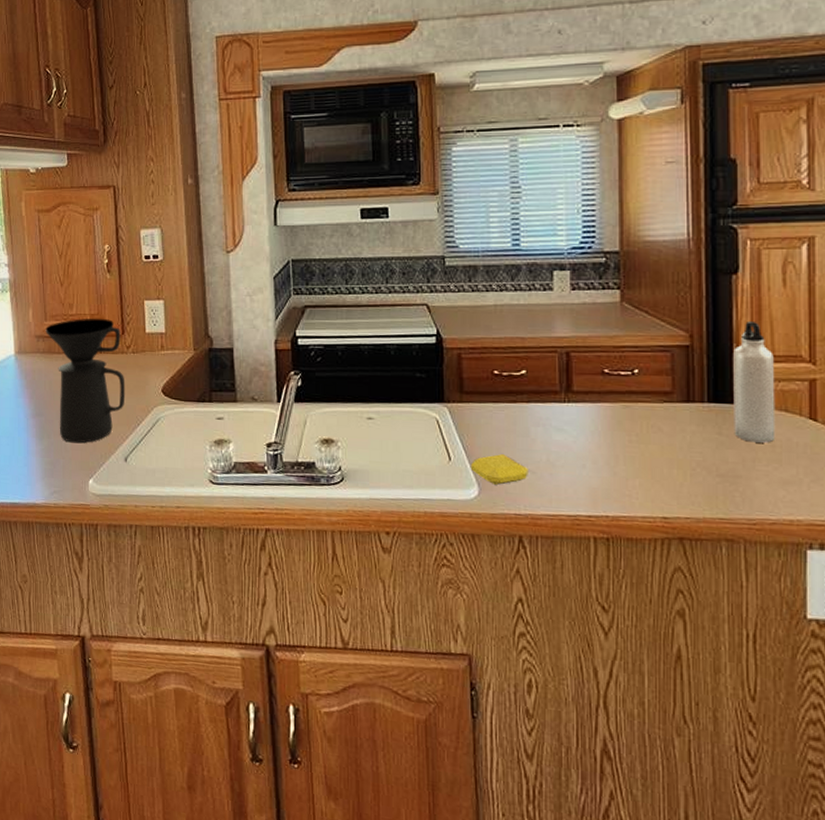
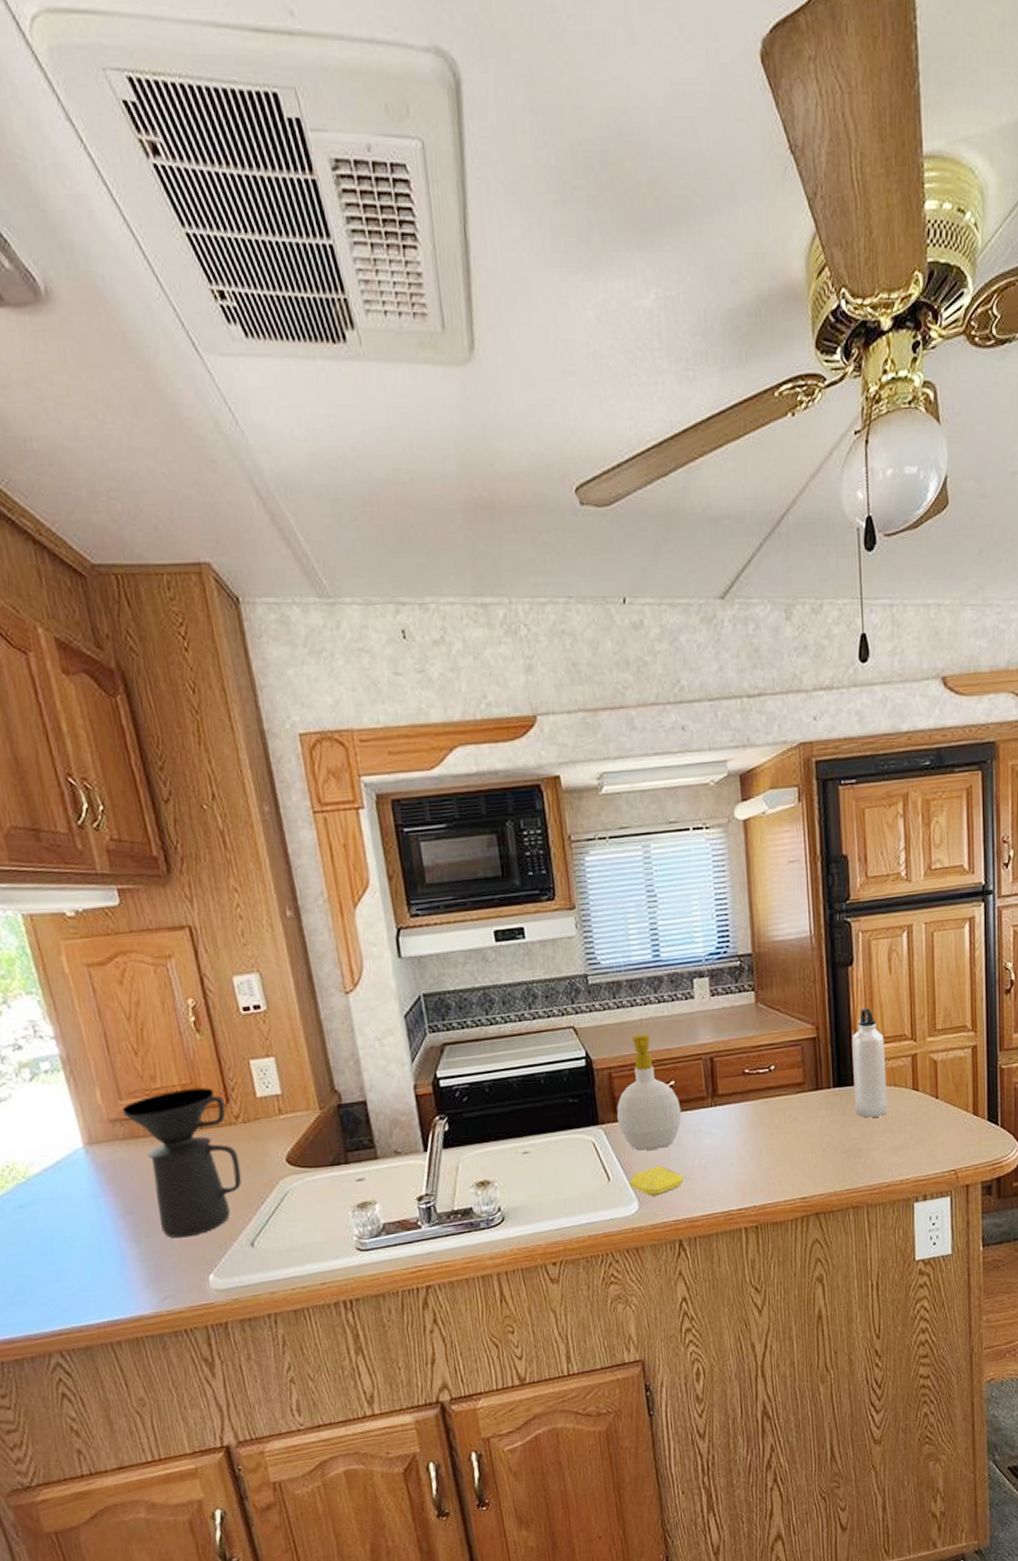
soap bottle: none [464,319,531,437] -> present [617,1034,682,1151]

